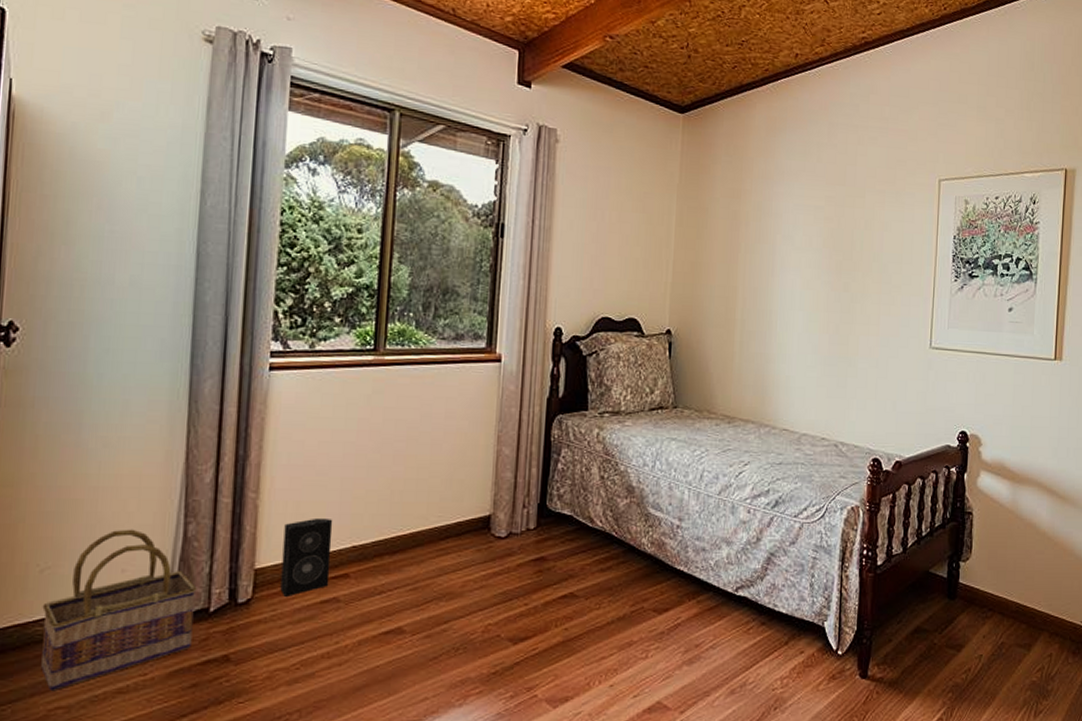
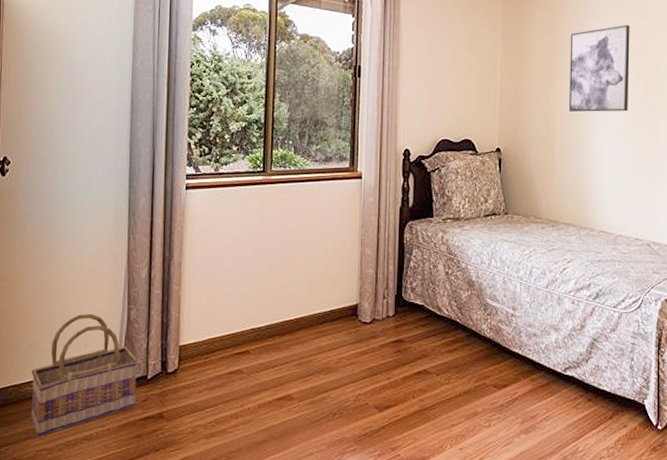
speaker: present [280,517,333,597] -> none [198,305,236,368]
wall art: none [753,192,825,292] -> present [569,25,630,112]

